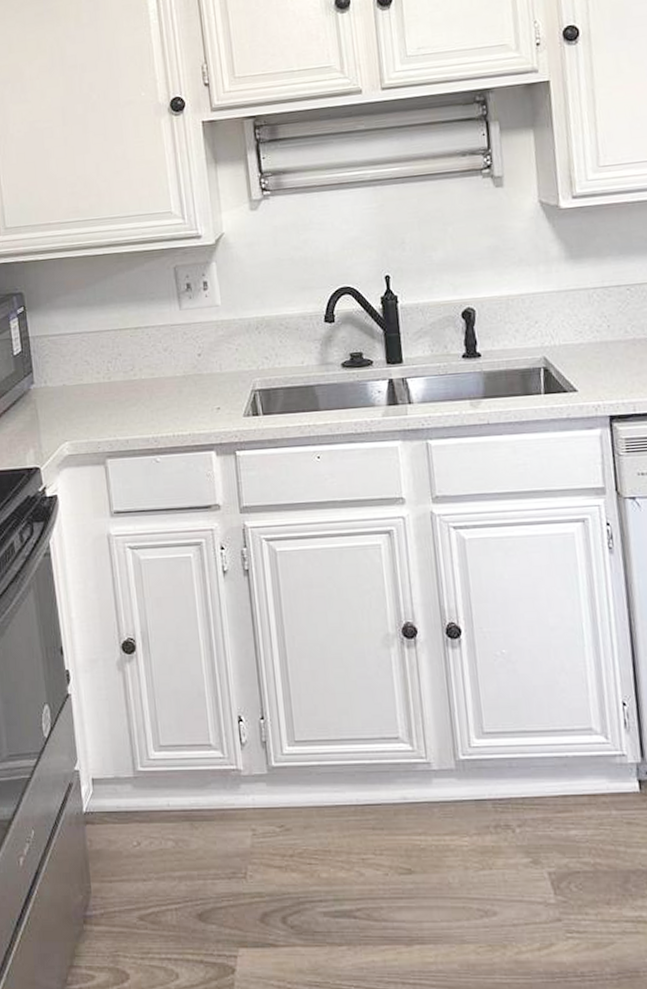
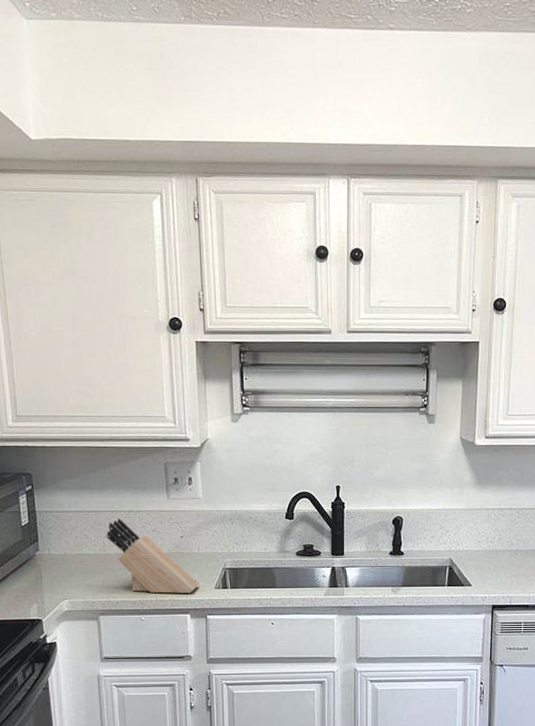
knife block: none [110,337,225,427] -> present [106,518,200,594]

